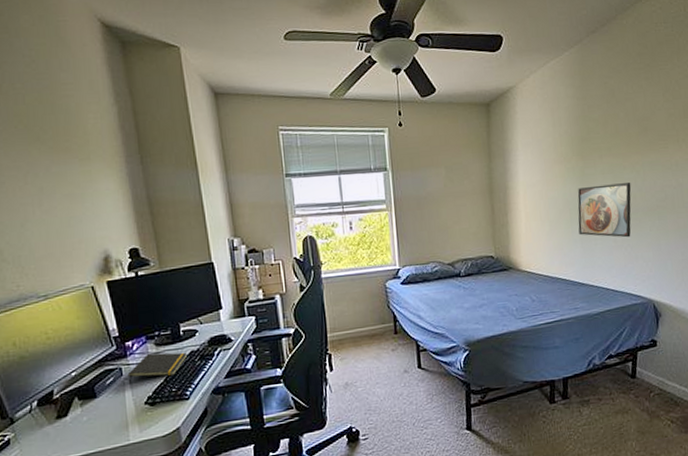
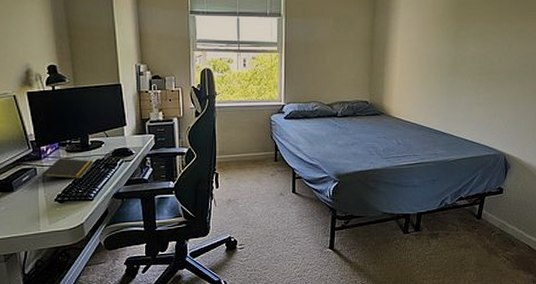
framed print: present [577,183,632,238] -> none [446,47,498,96]

